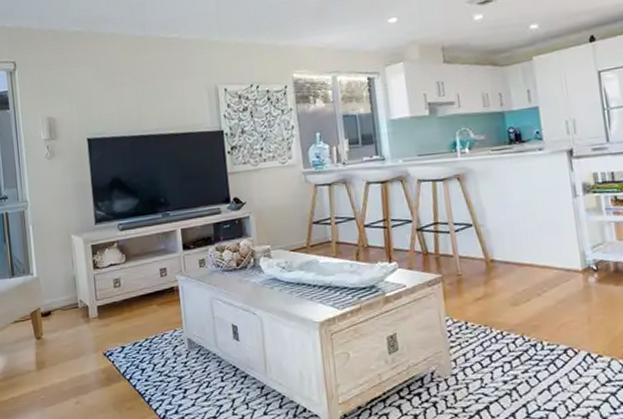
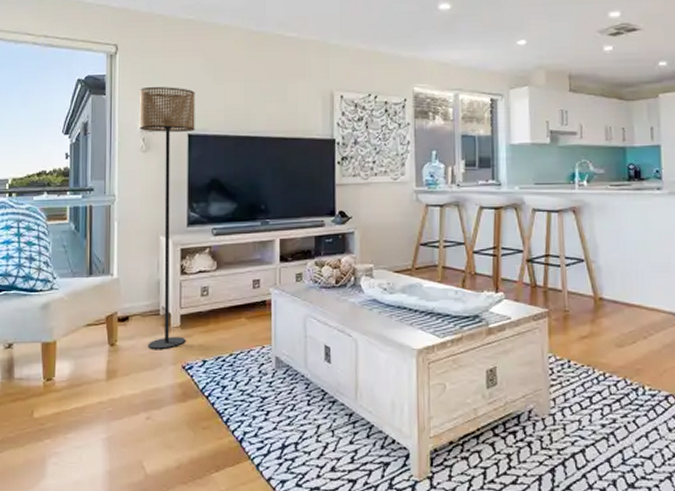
floor lamp: none [40,96,104,340] -> present [140,87,195,349]

